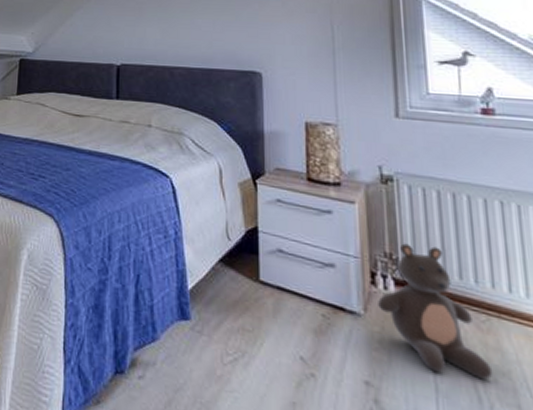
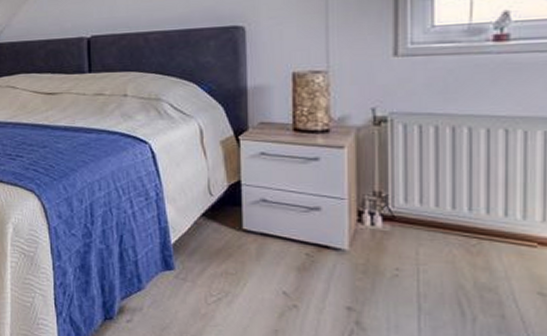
teddy bear: present [378,243,494,380] -> none [364,181,479,297]

